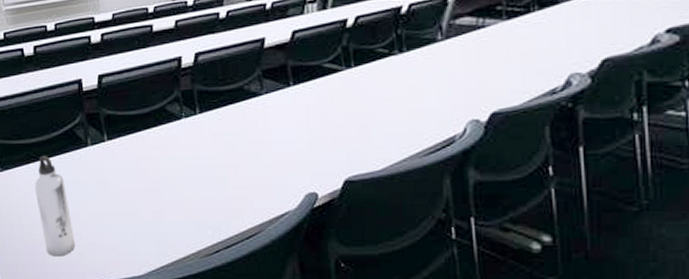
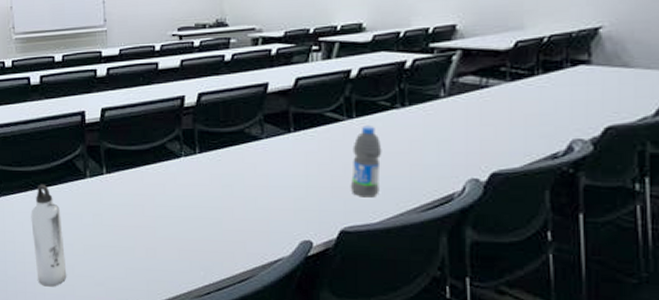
water bottle: none [352,74,383,146] -> present [350,126,382,198]

